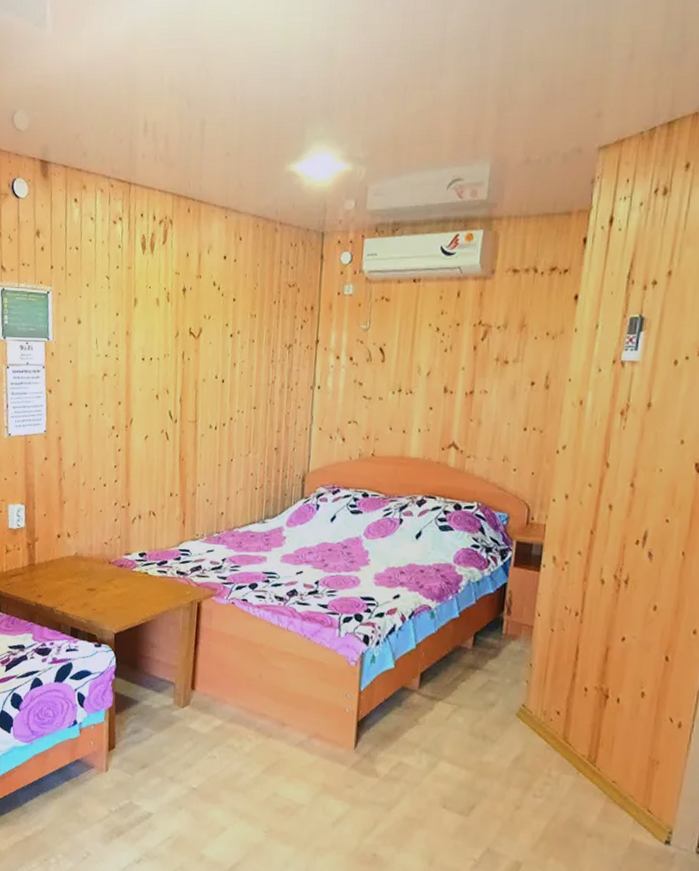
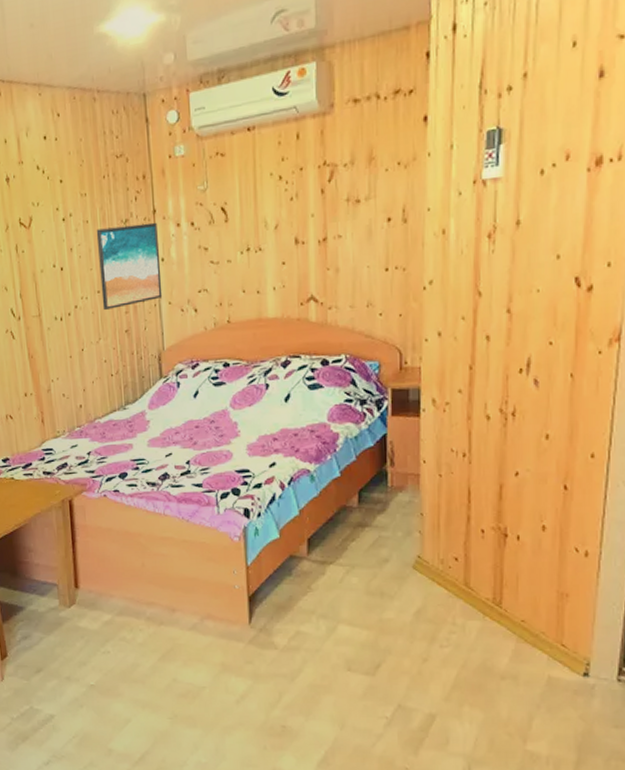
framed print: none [256,349,318,427] -> present [96,222,163,311]

